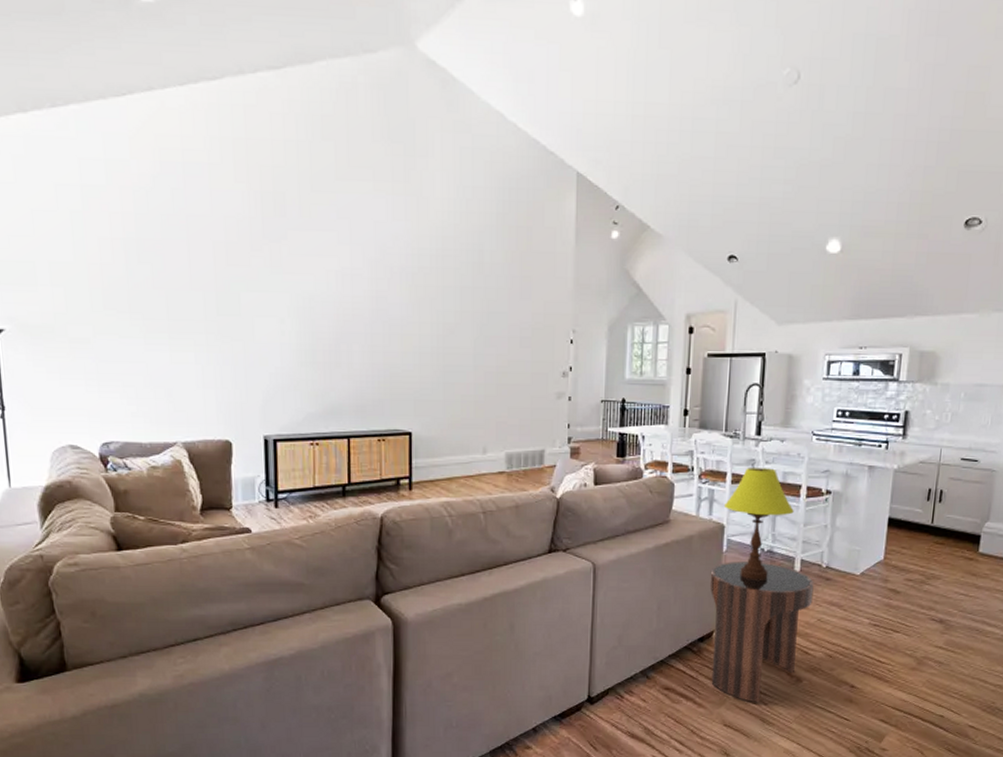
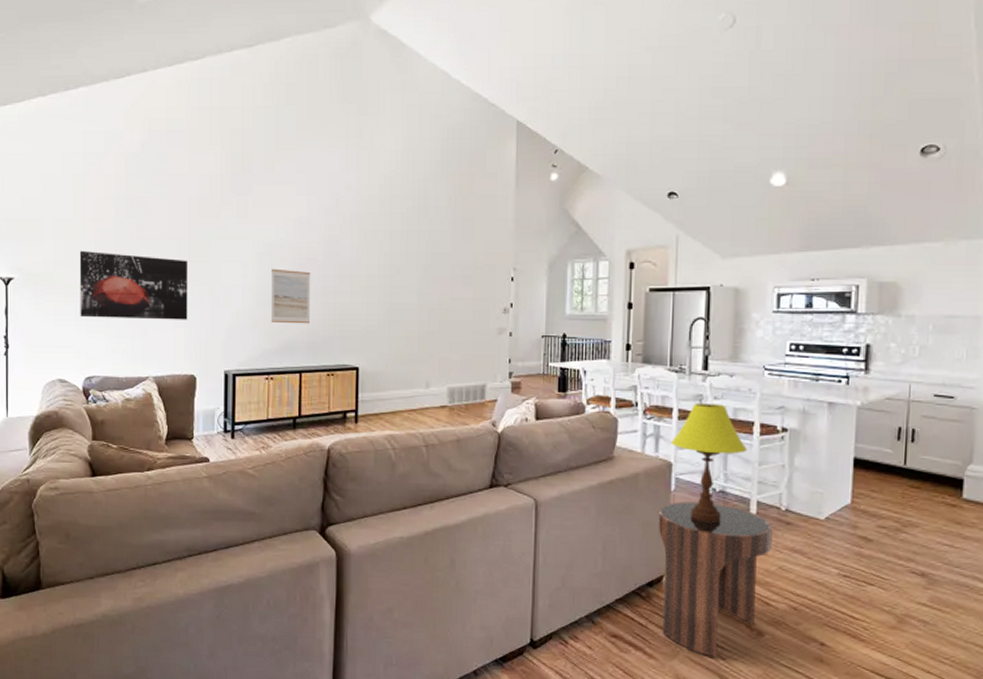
wall art: none [84,299,219,380] -> present [79,250,188,320]
wall art: none [312,325,358,386] -> present [270,268,311,324]

